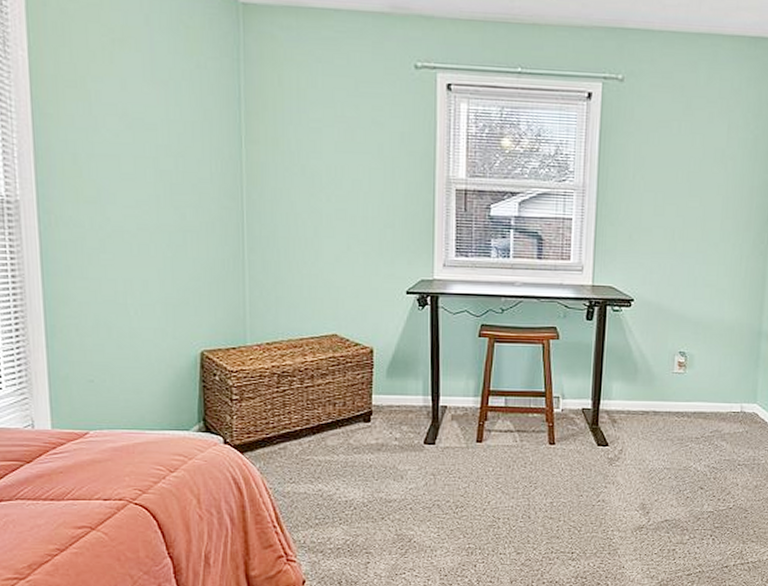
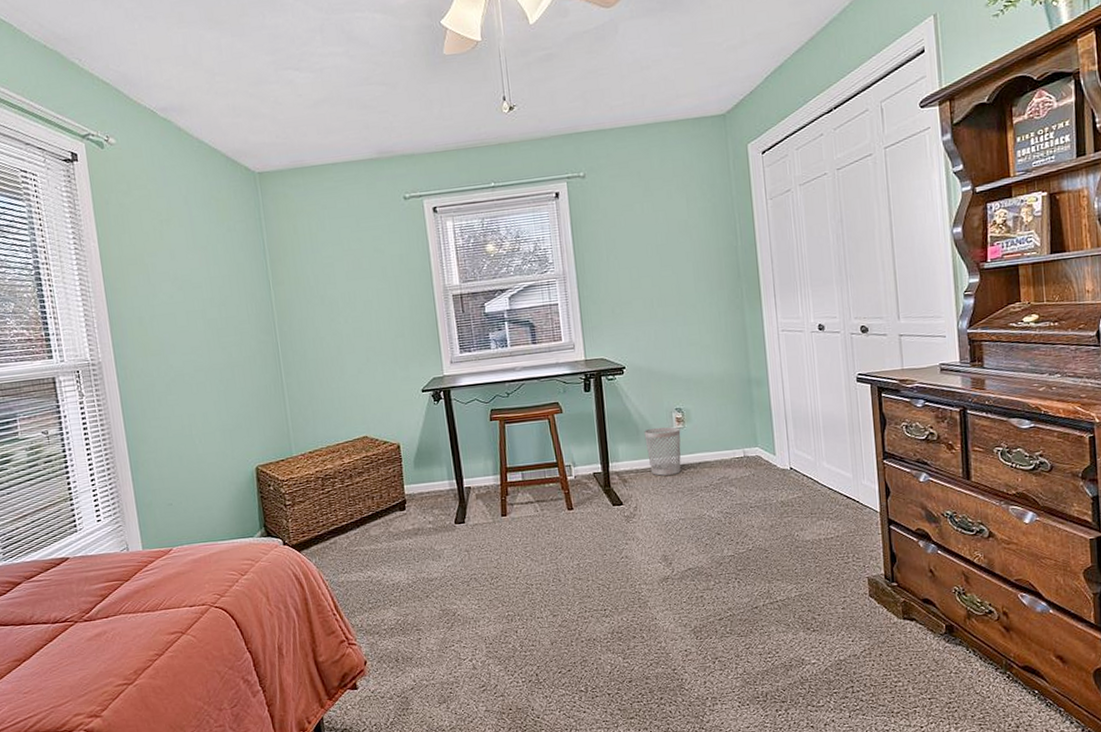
wastebasket: none [642,369,681,421] -> present [644,426,681,476]

